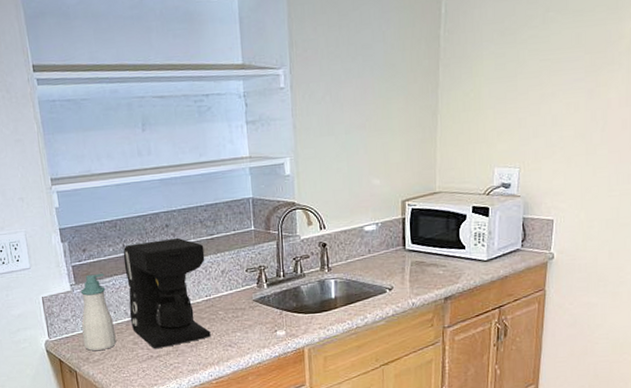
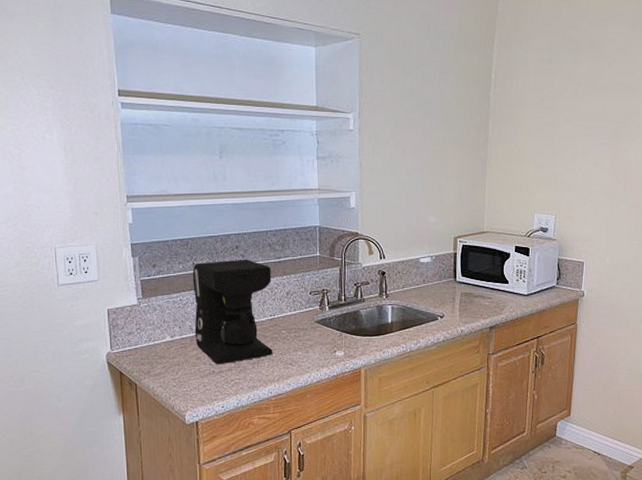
soap bottle: present [80,273,117,351] -> none [146,289,180,365]

